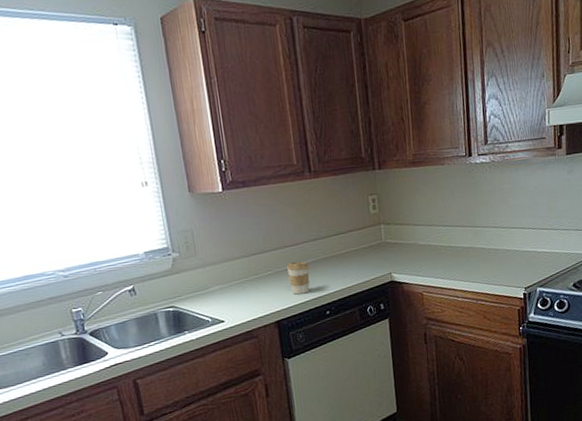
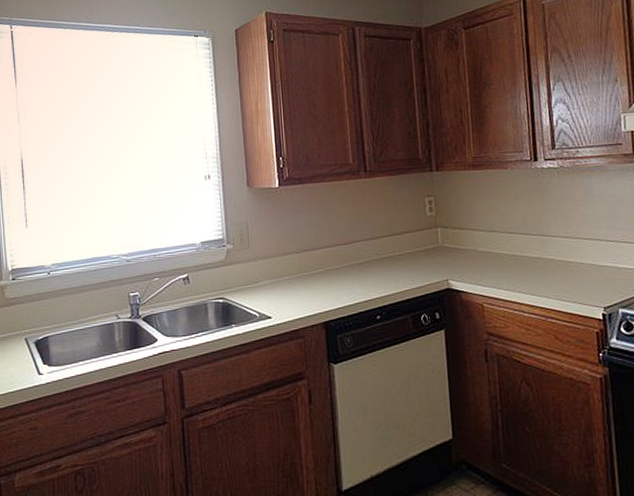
coffee cup: present [286,261,310,295] -> none [337,260,361,296]

